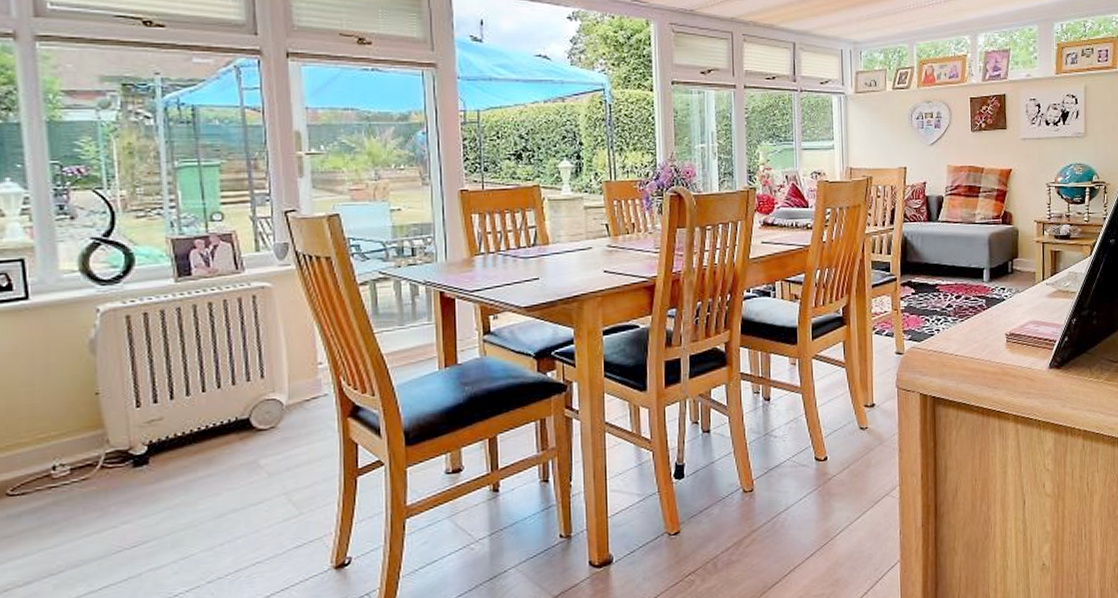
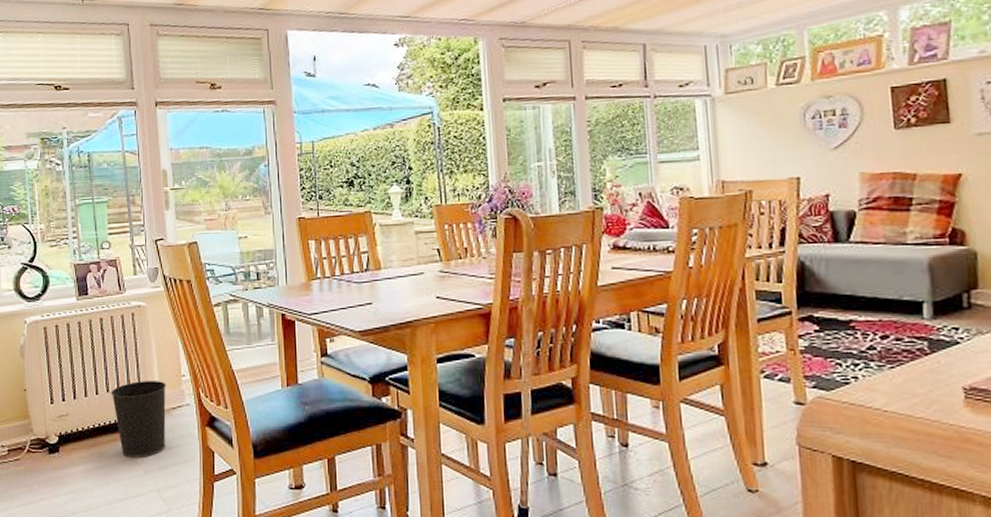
wastebasket: none [223,370,298,462] -> present [110,380,166,459]

